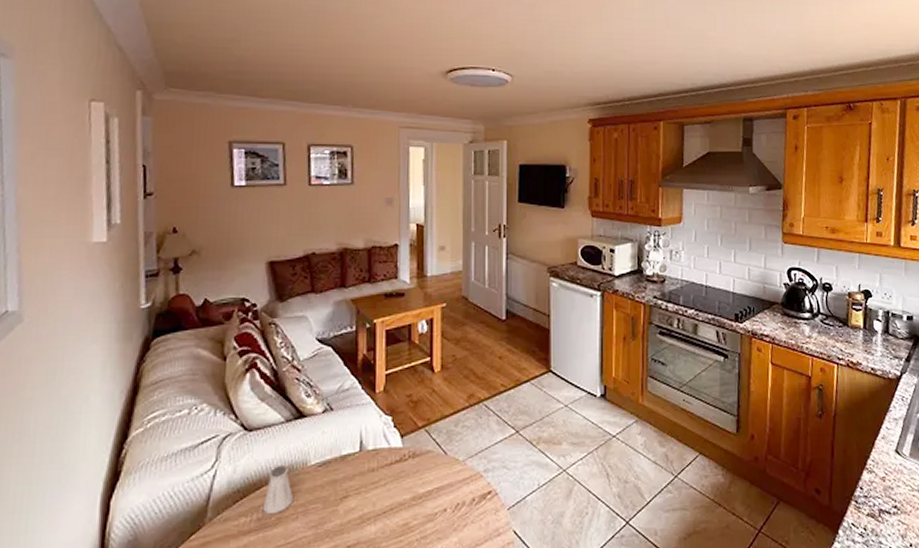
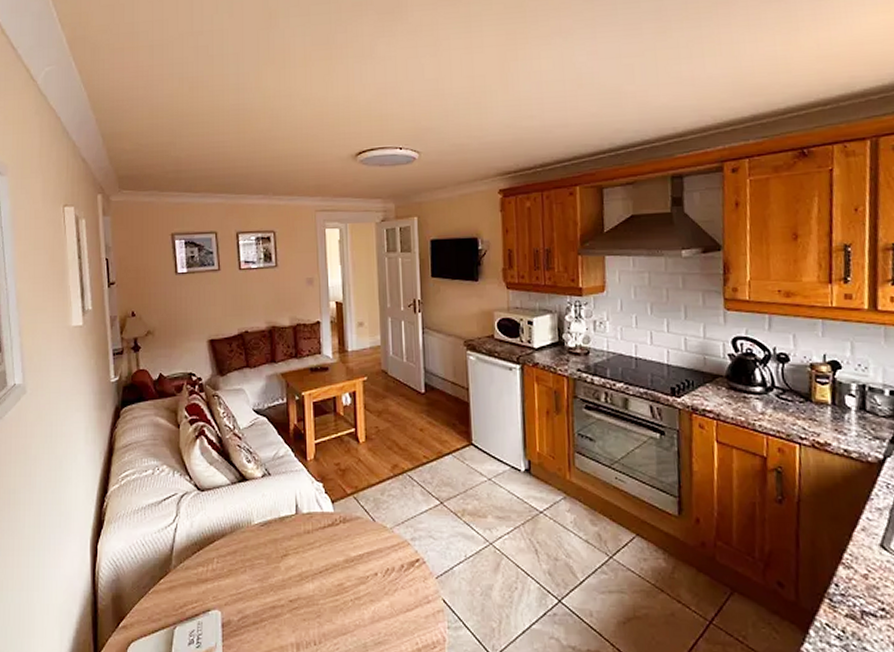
saltshaker: present [262,466,293,515] -> none [216,524,241,567]

